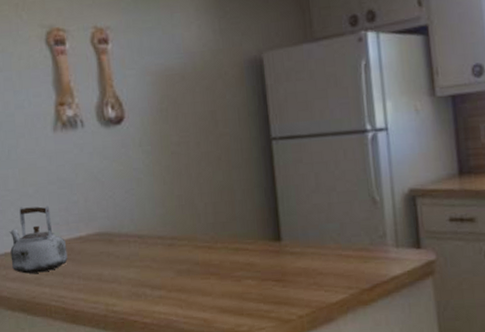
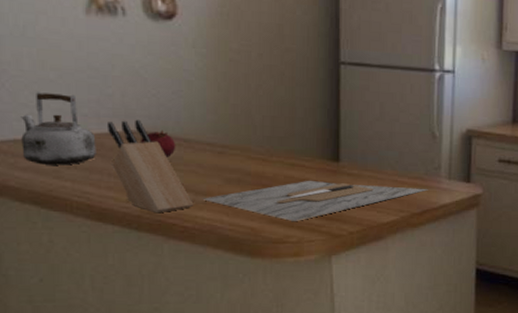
knife block: none [74,221,151,312] -> present [106,119,194,213]
fruit: none [102,229,132,256] -> present [140,130,176,158]
cutting board: none [158,260,376,309] -> present [202,180,428,221]

